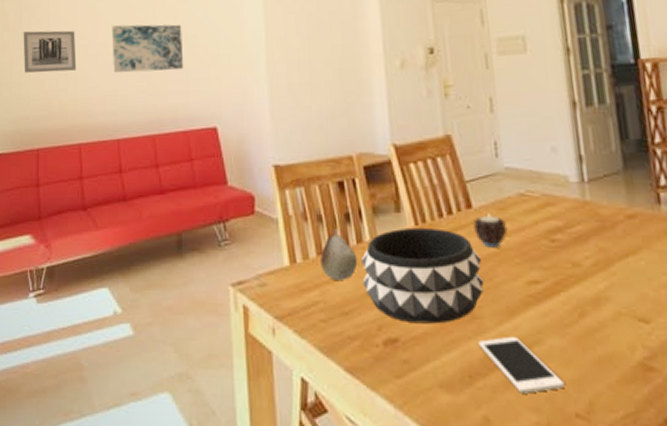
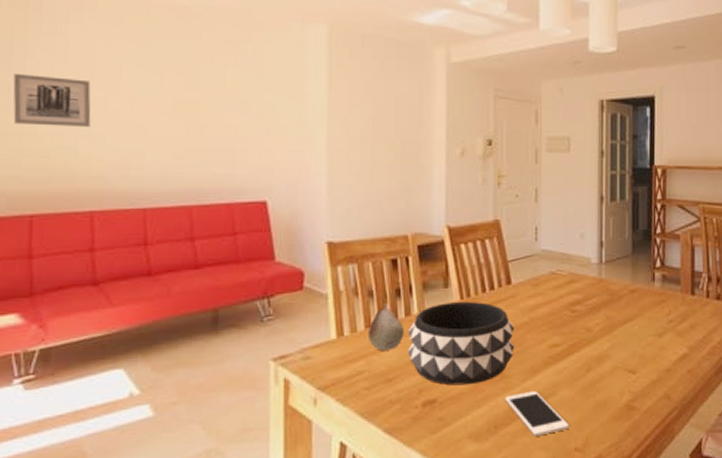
wall art: present [111,24,184,73] -> none [141,79,232,138]
candle: present [473,214,508,248] -> none [511,289,539,318]

